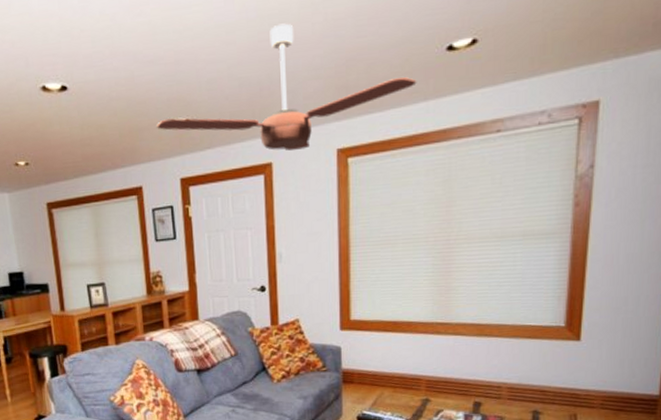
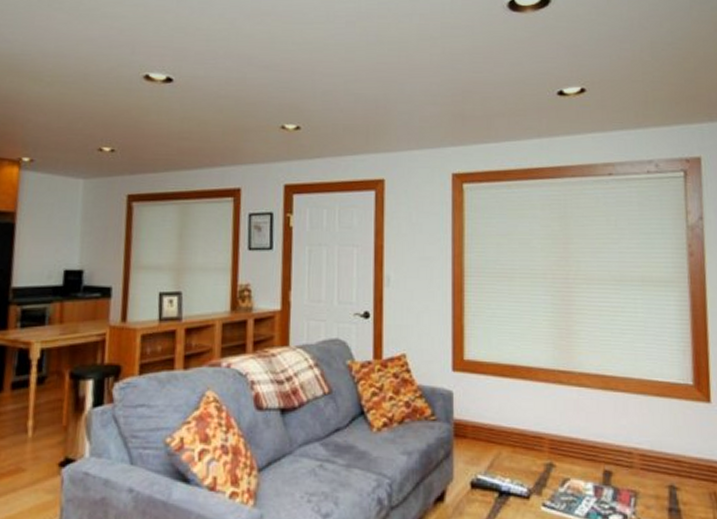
ceiling fan: present [157,23,417,151] -> none [265,50,531,170]

